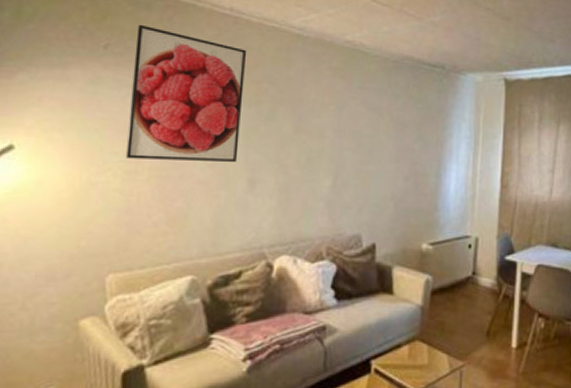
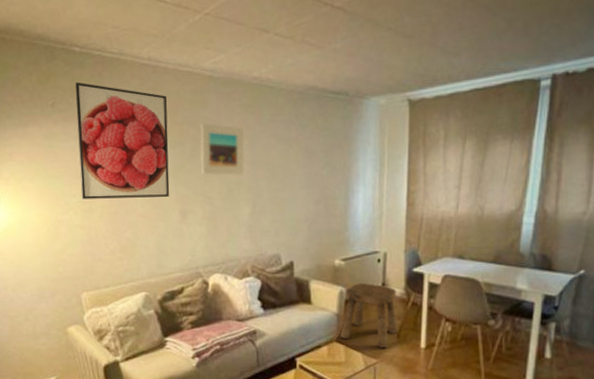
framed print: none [278,82,331,143] -> present [200,122,245,176]
stool: none [424,271,489,349] -> present [340,283,399,349]

